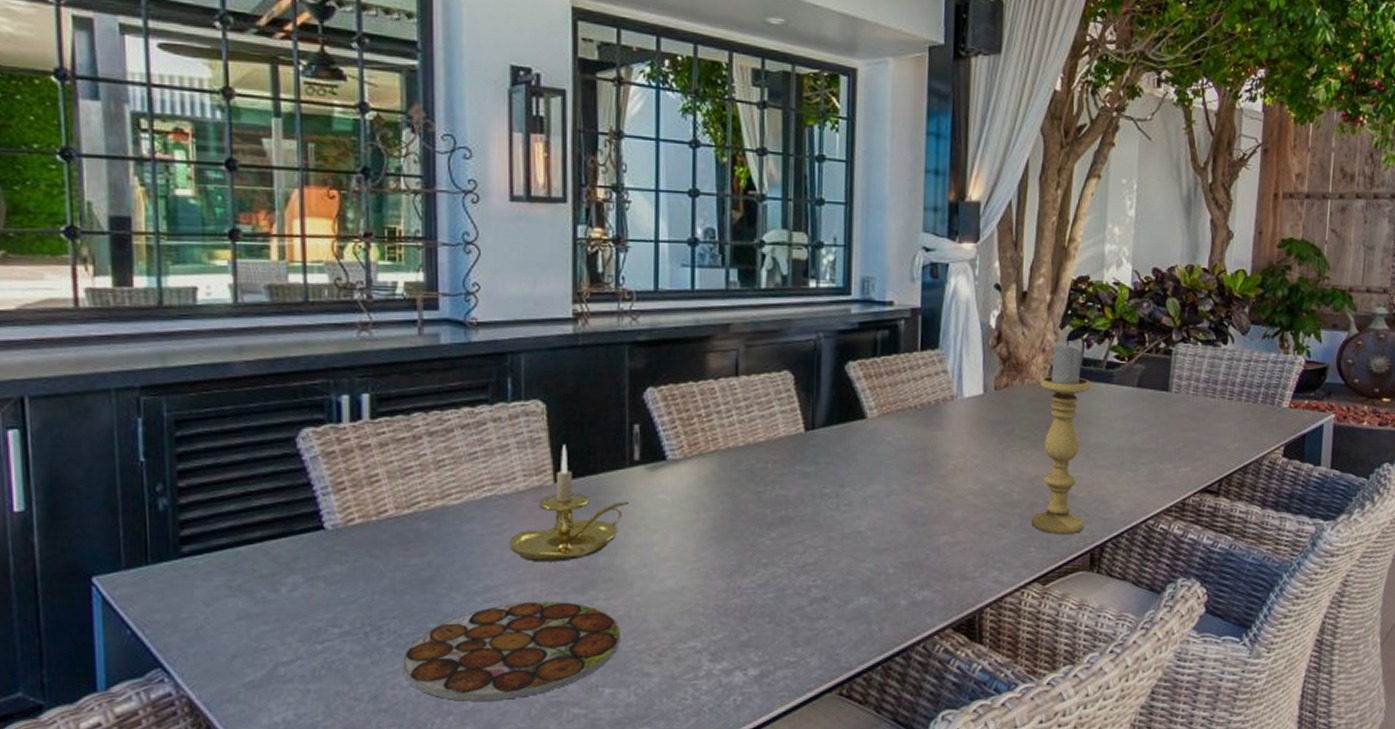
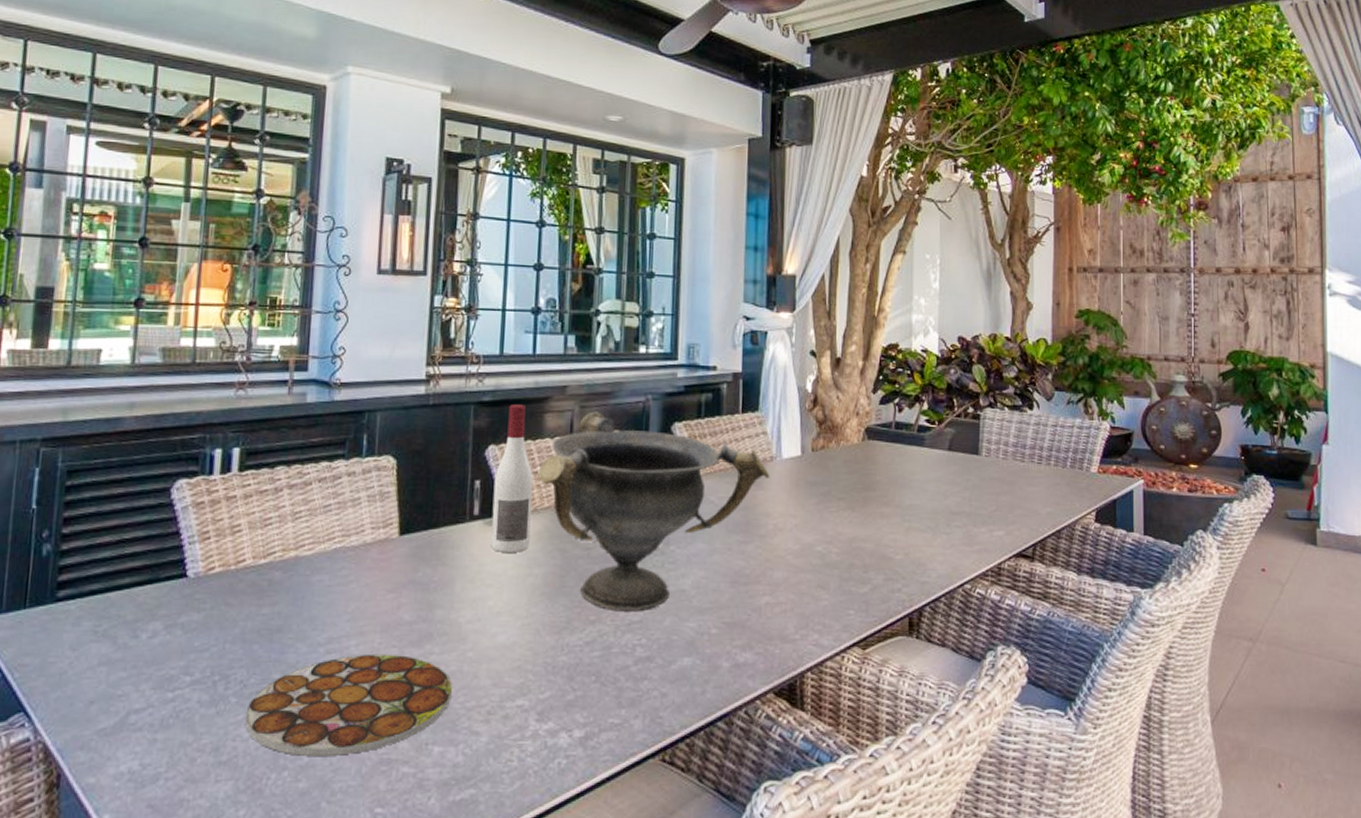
candle holder: present [509,444,630,562] -> none [354,498,468,614]
wine bottle: none [653,344,697,498] -> present [490,404,533,552]
decorative bowl: none [702,351,951,553] -> present [538,411,770,610]
candle holder: present [1031,339,1091,535] -> none [850,404,903,598]

